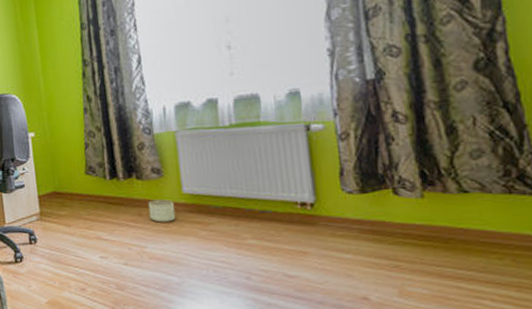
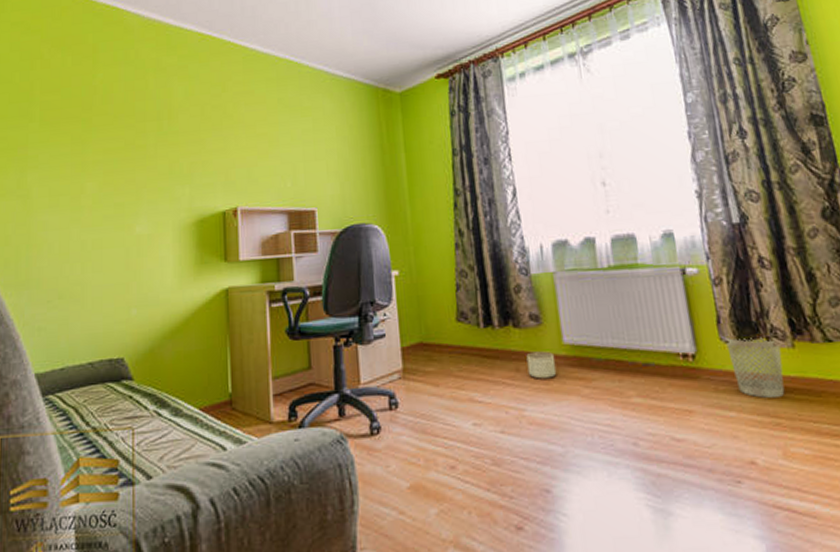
wastebasket: none [347,186,408,243] -> present [725,335,785,398]

